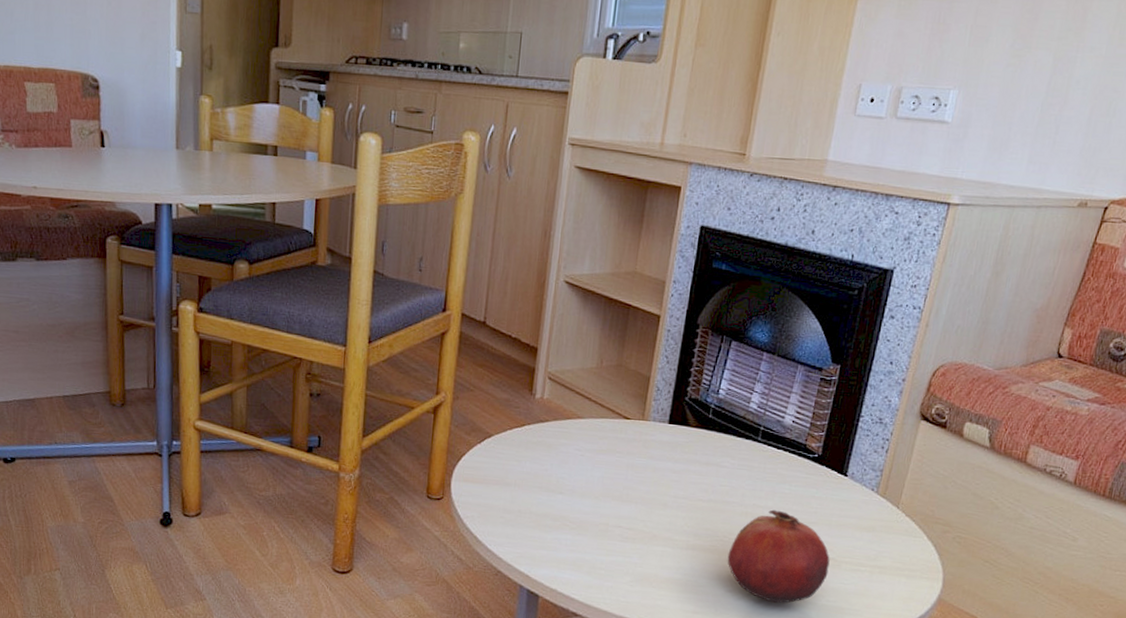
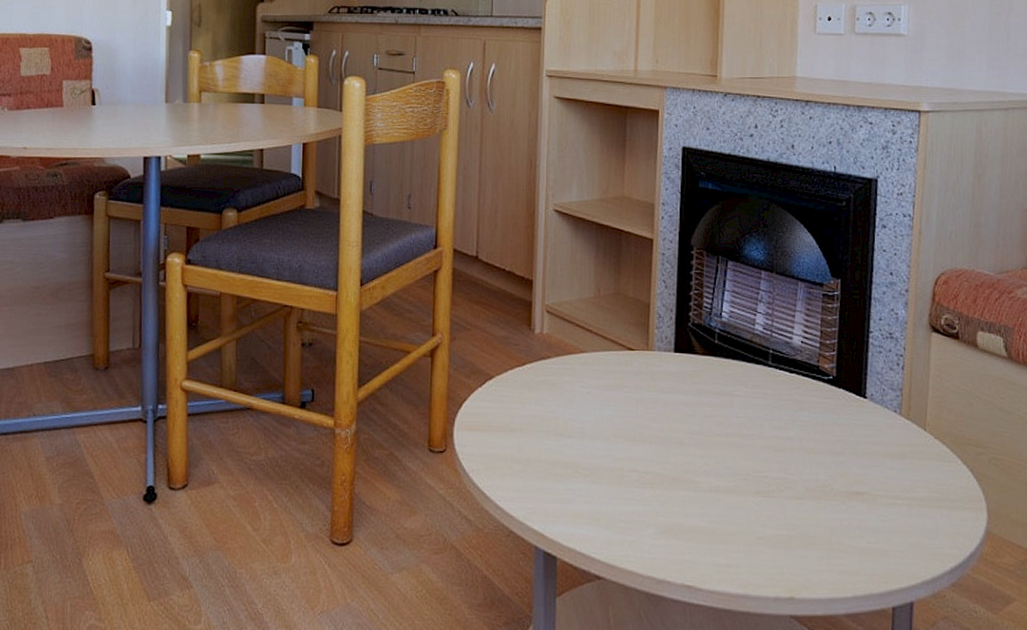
fruit: present [727,509,830,603] -> none [754,440,864,549]

